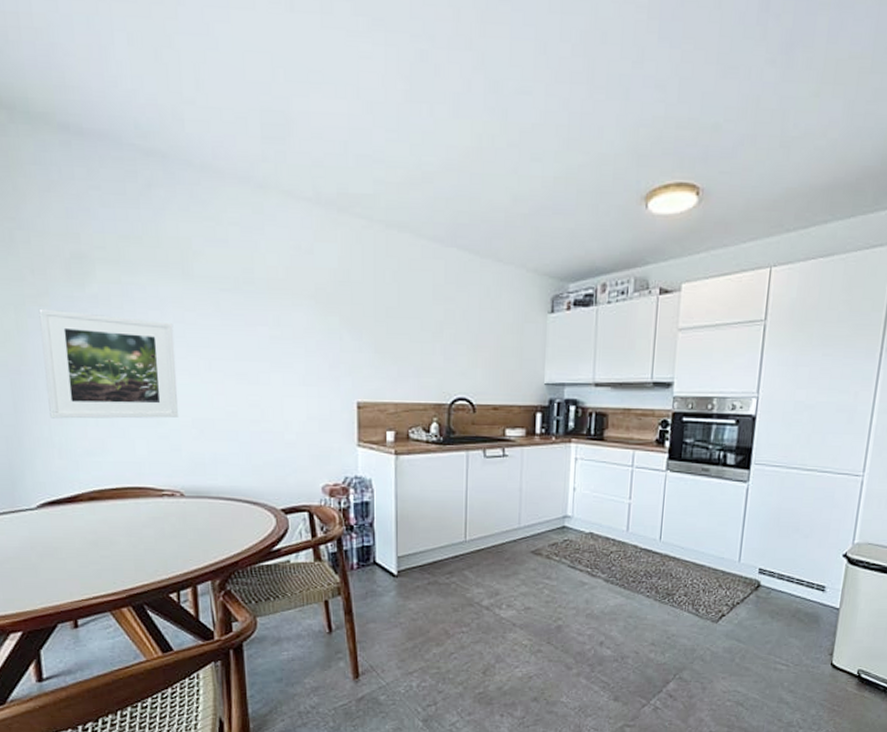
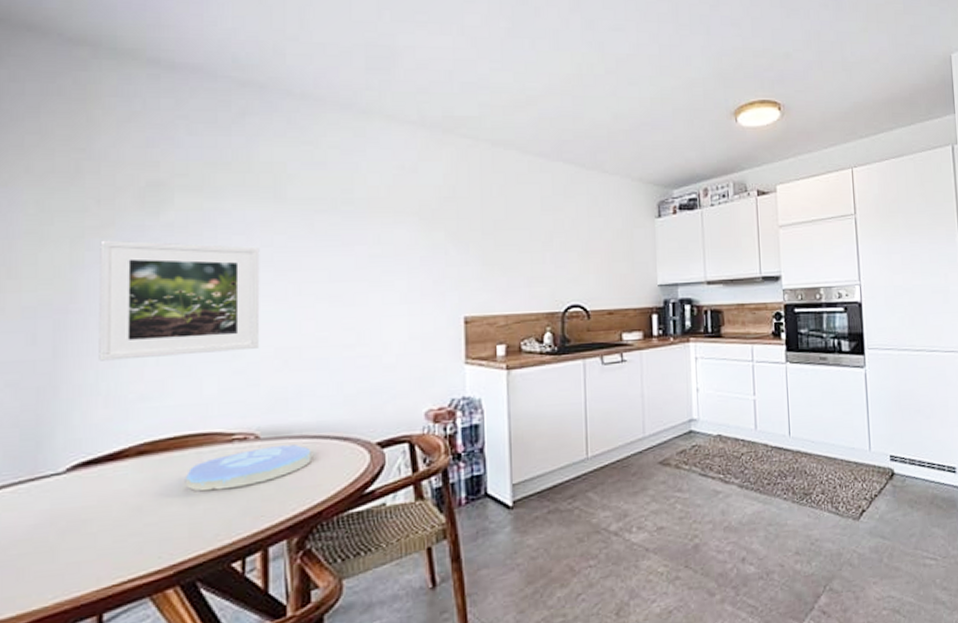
plate: none [128,504,227,535] -> present [185,444,311,492]

